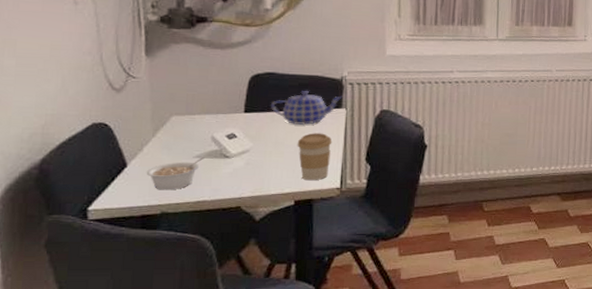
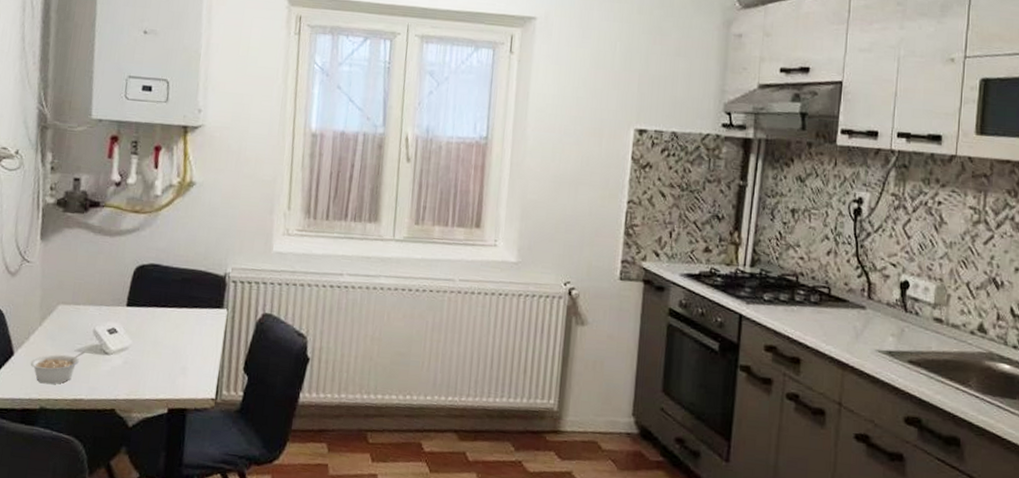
teapot: present [271,91,342,126] -> none [152,286,225,325]
coffee cup: present [297,133,332,181] -> none [175,333,211,388]

